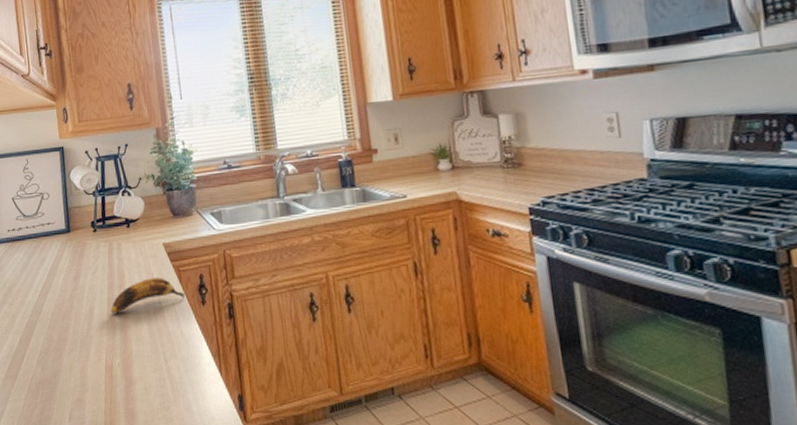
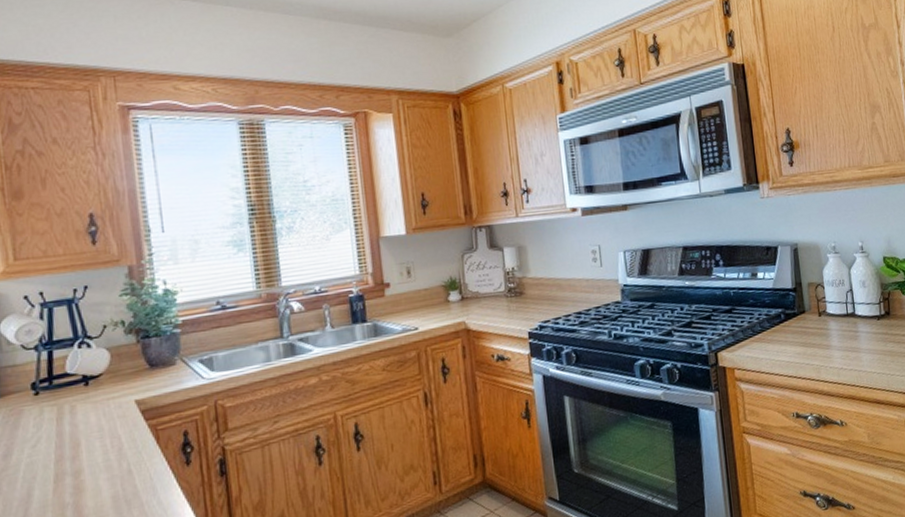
banana: present [110,278,186,314] -> none [58,440,165,493]

